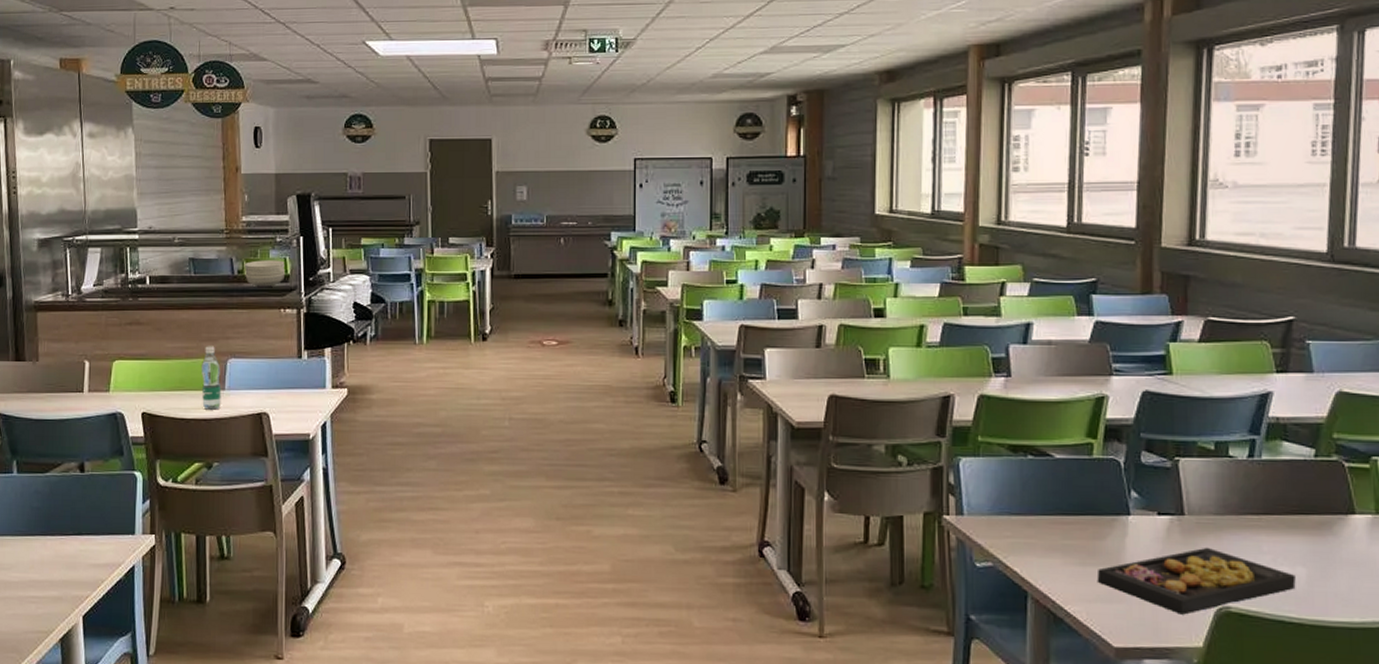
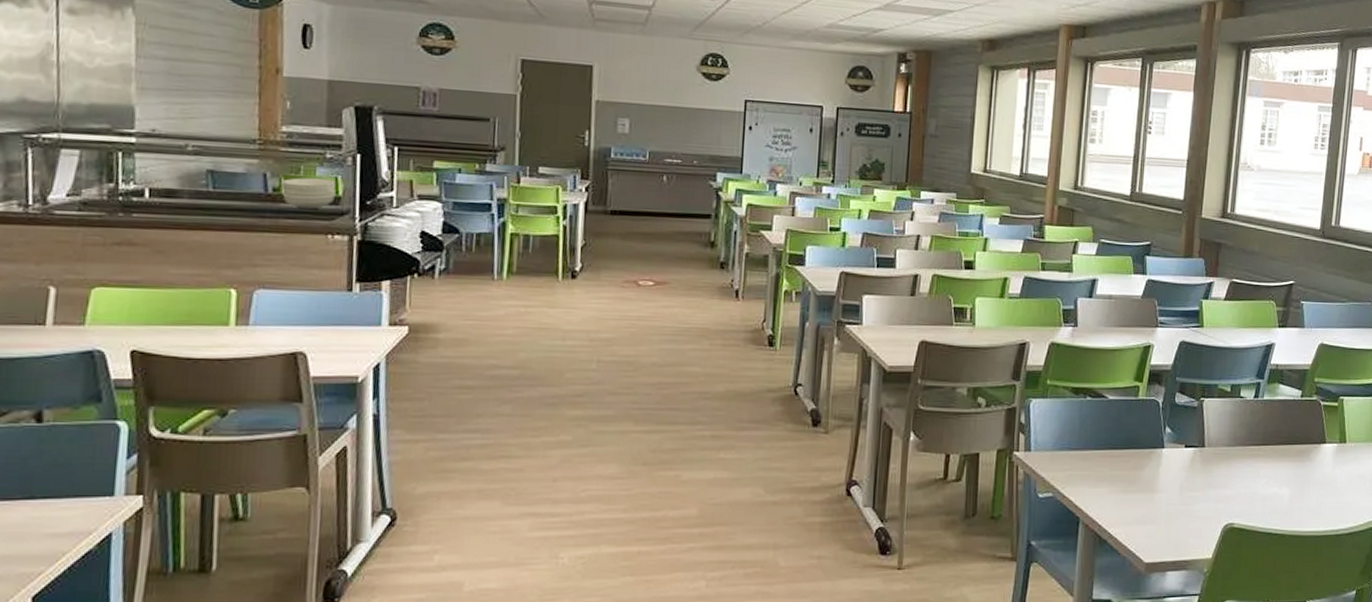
bottle: present [200,346,221,410] -> none [216,274,245,348]
food tray: present [1097,547,1296,615] -> none [1135,473,1282,532]

